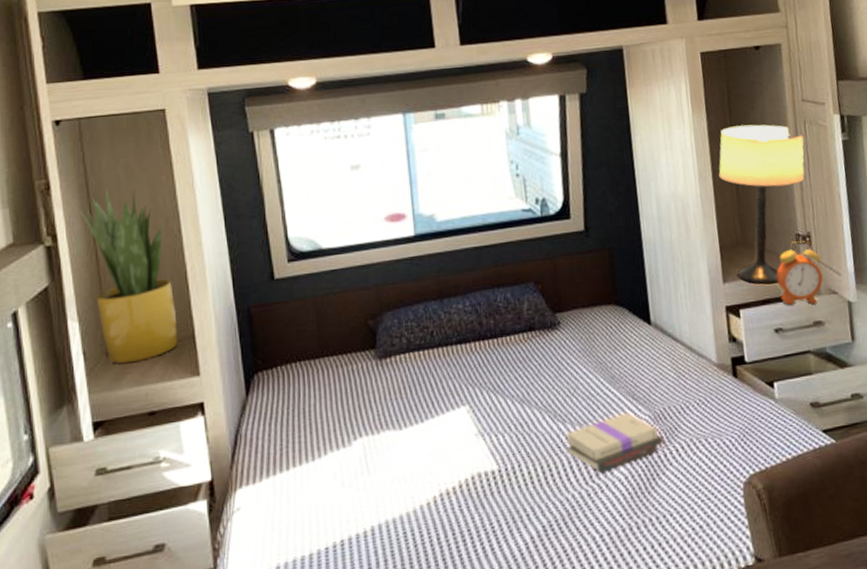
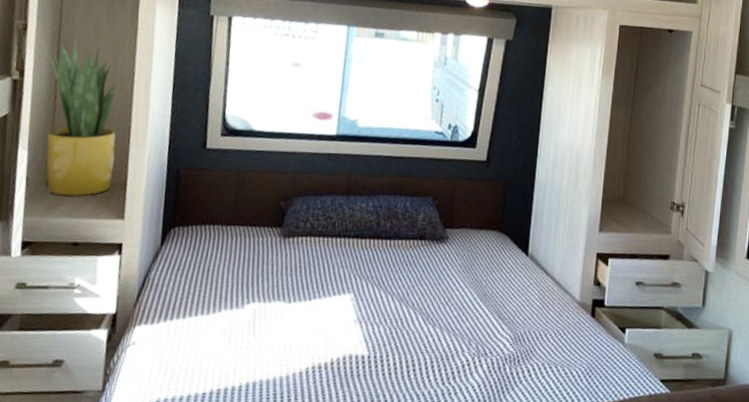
books: present [566,413,664,474] -> none [432,328,519,378]
table lamp: present [718,124,806,284] -> none [613,95,697,242]
alarm clock: present [776,241,823,305] -> none [647,208,690,267]

